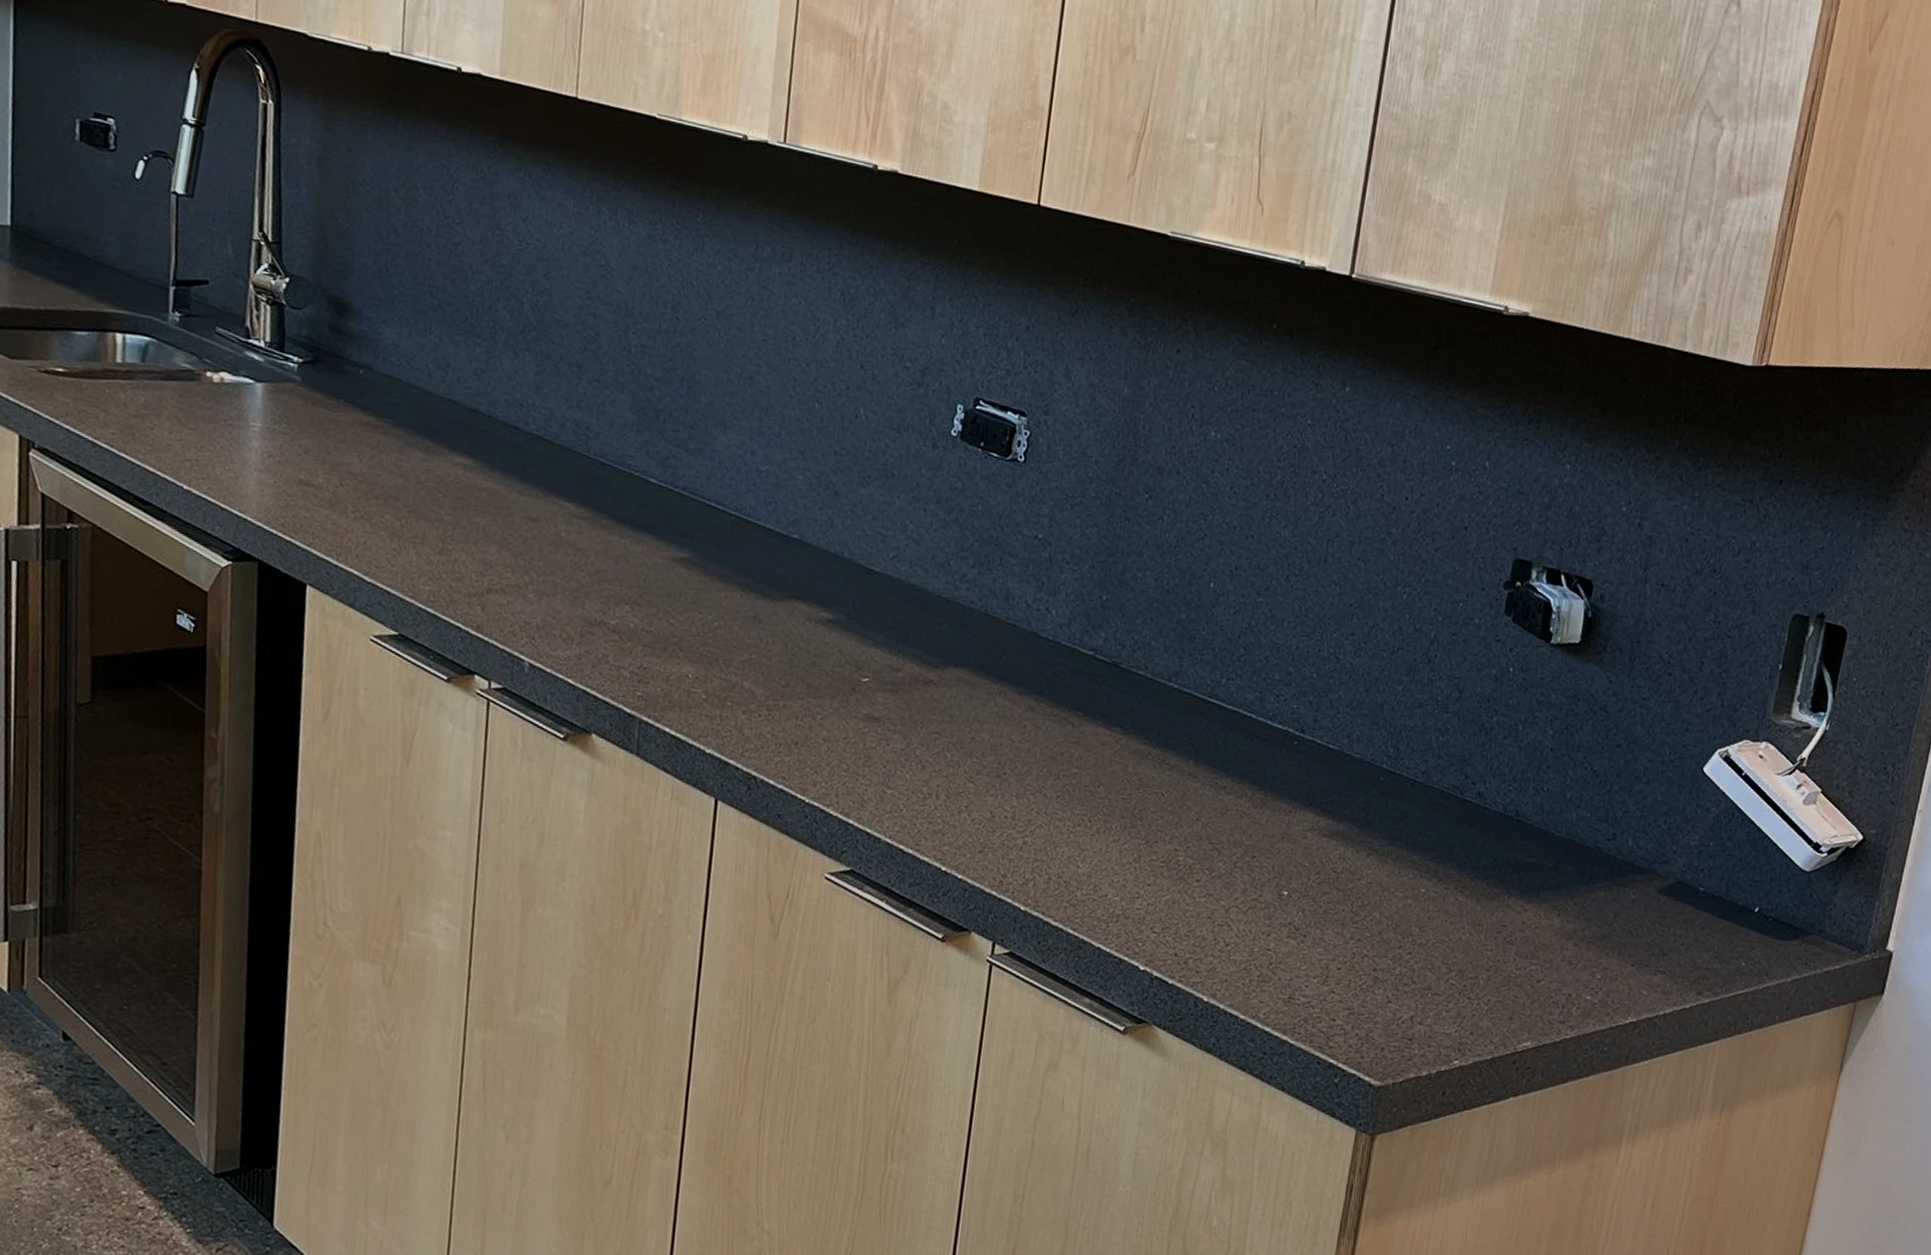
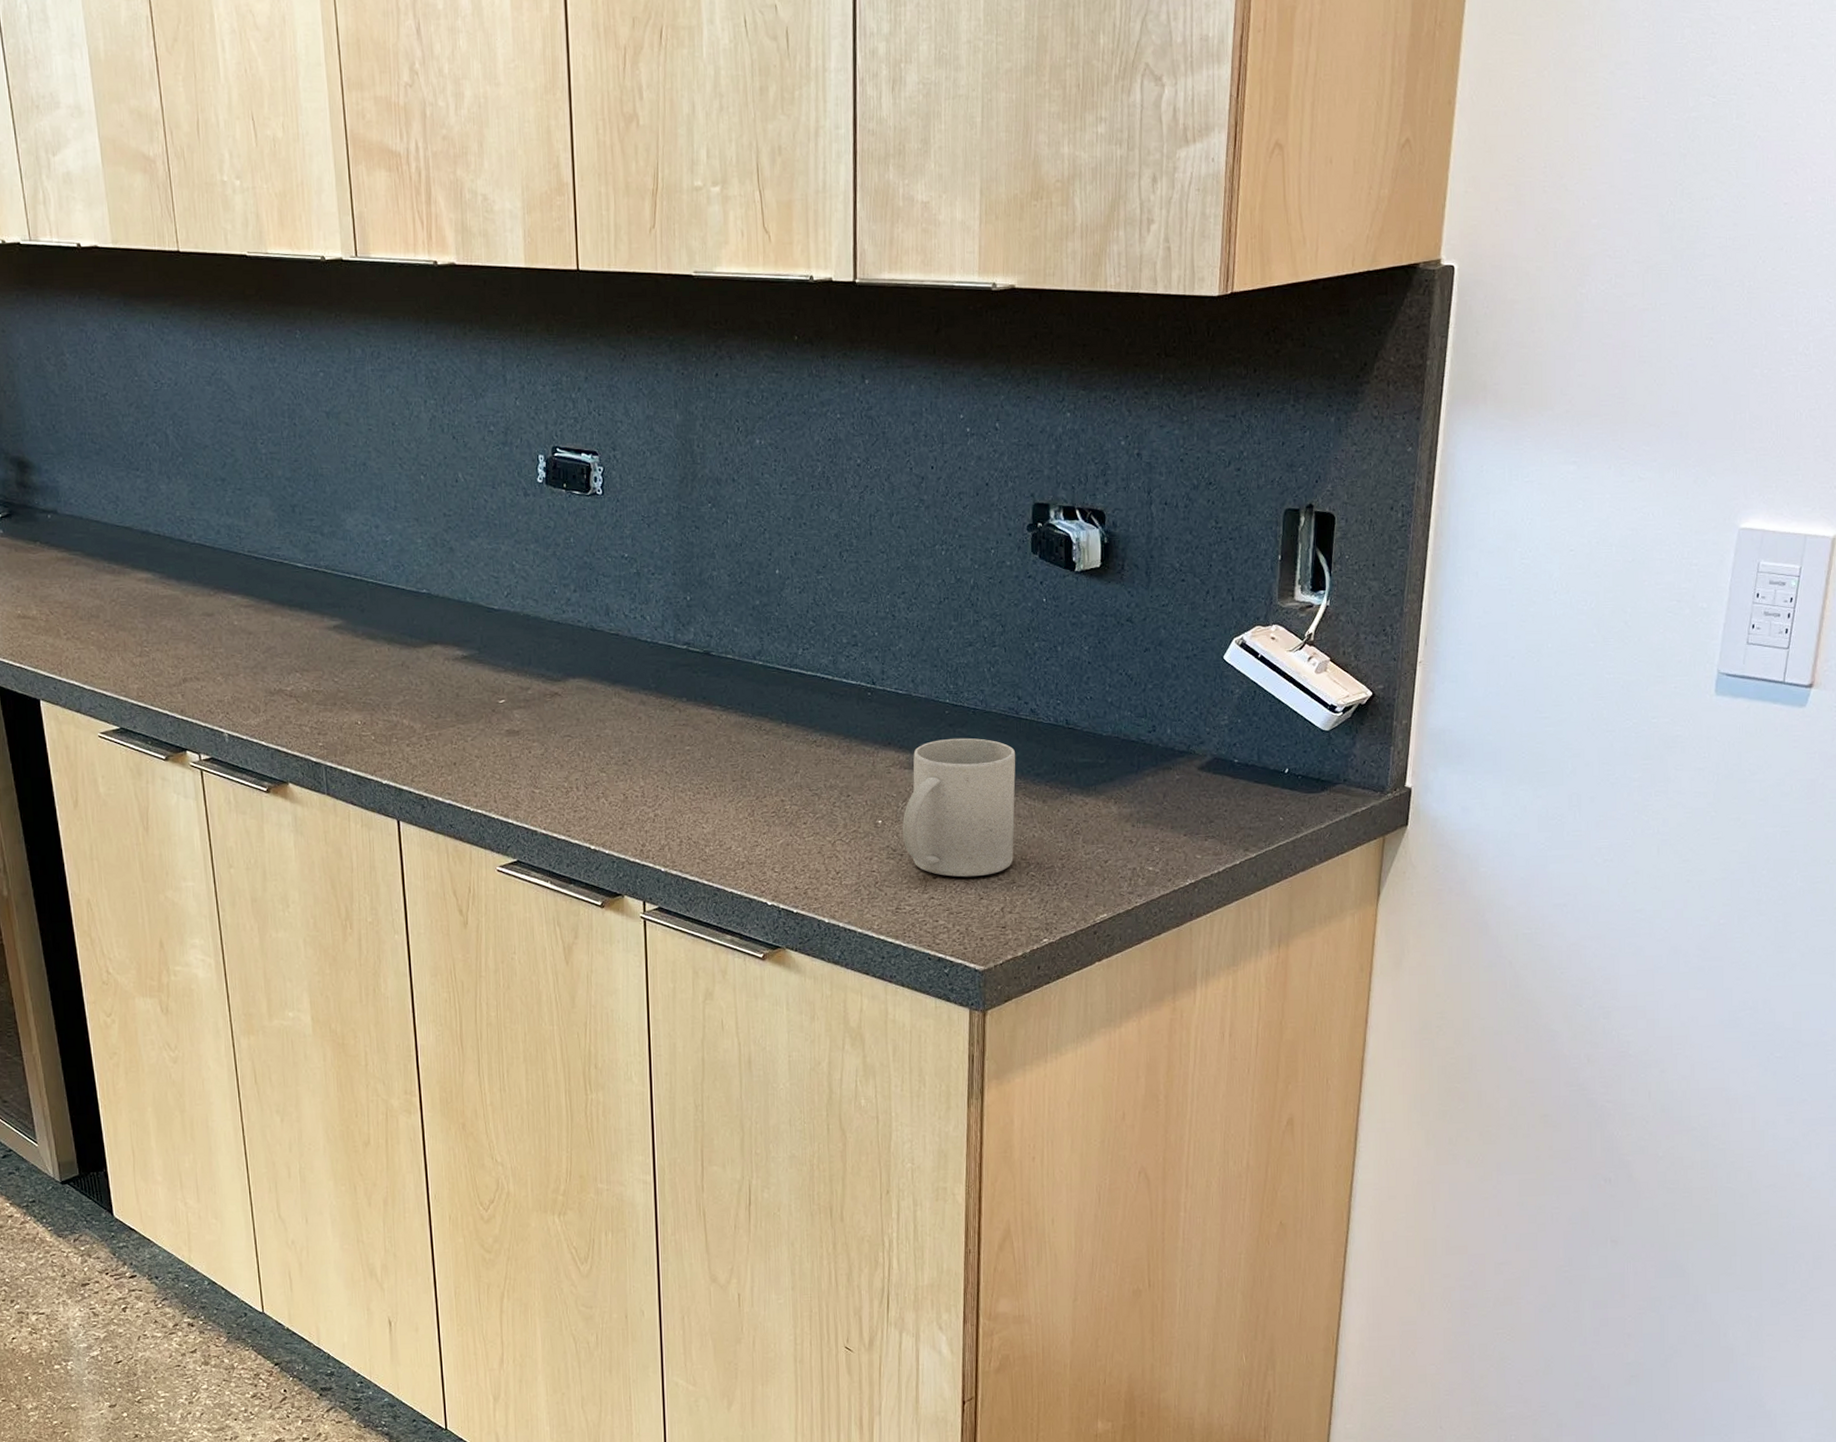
mug: none [1309,809,1454,976] -> present [902,738,1016,877]

